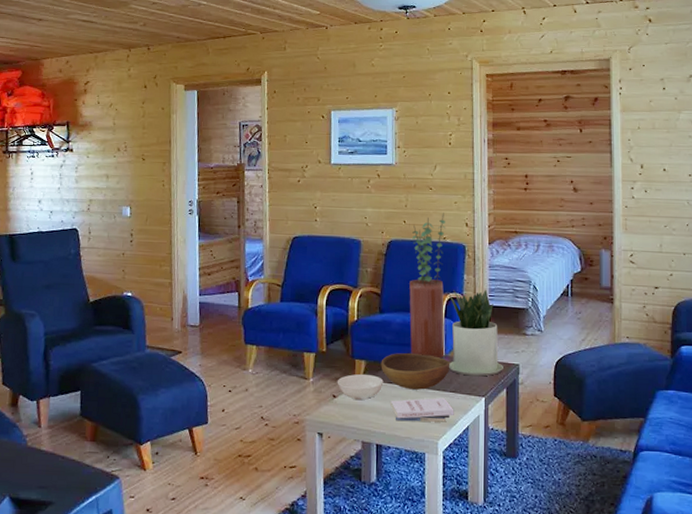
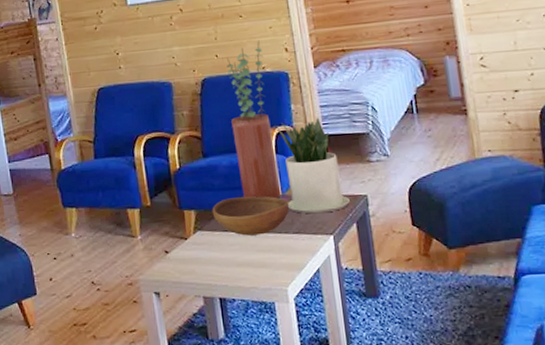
bowl: present [337,374,384,401] -> none [167,225,218,254]
books: present [390,397,454,422] -> none [228,240,301,271]

